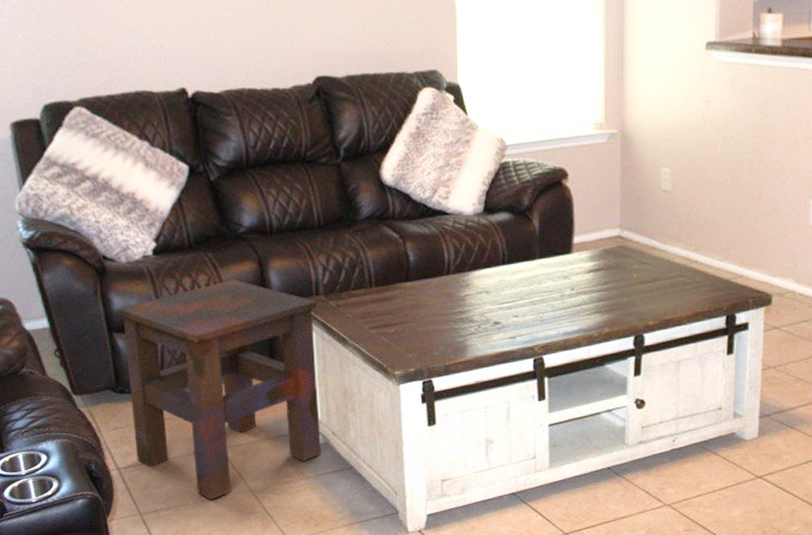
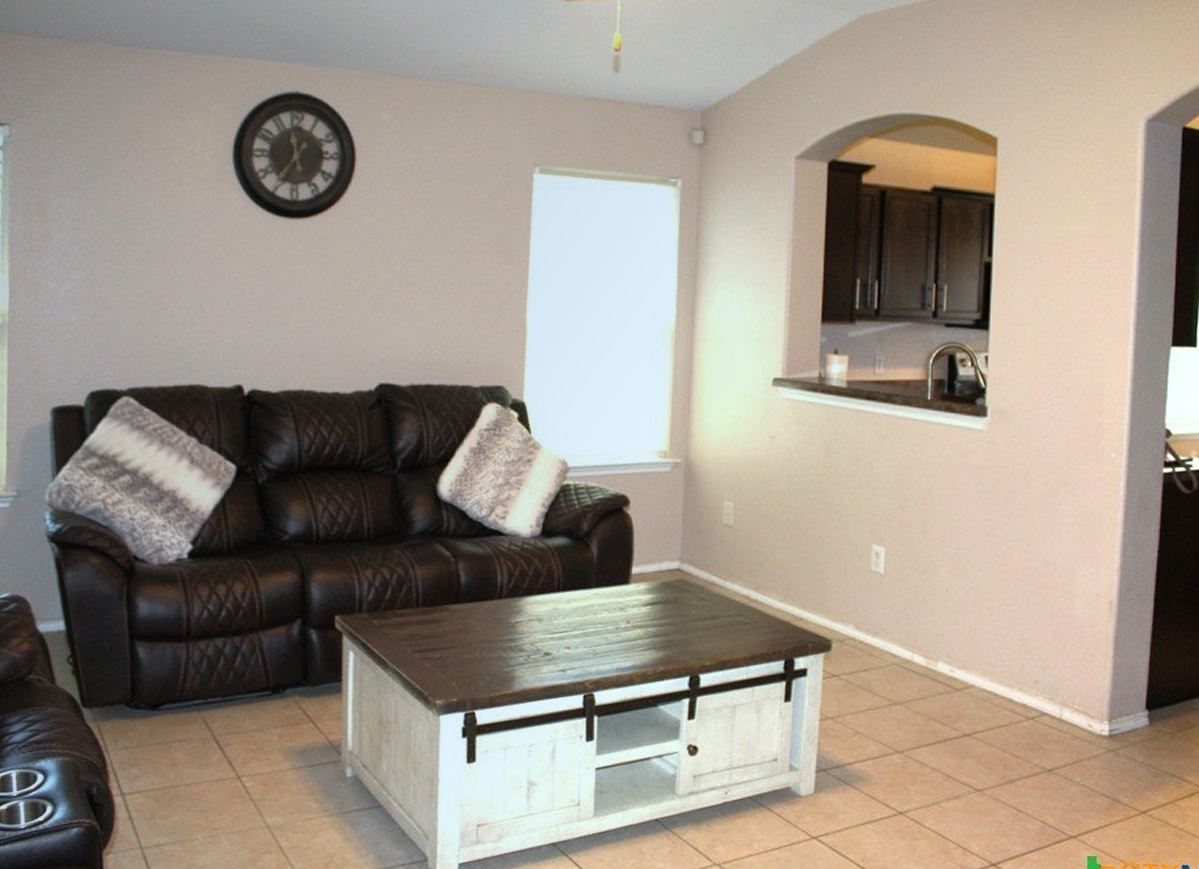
side table: present [118,279,322,501] -> none [143,590,359,836]

